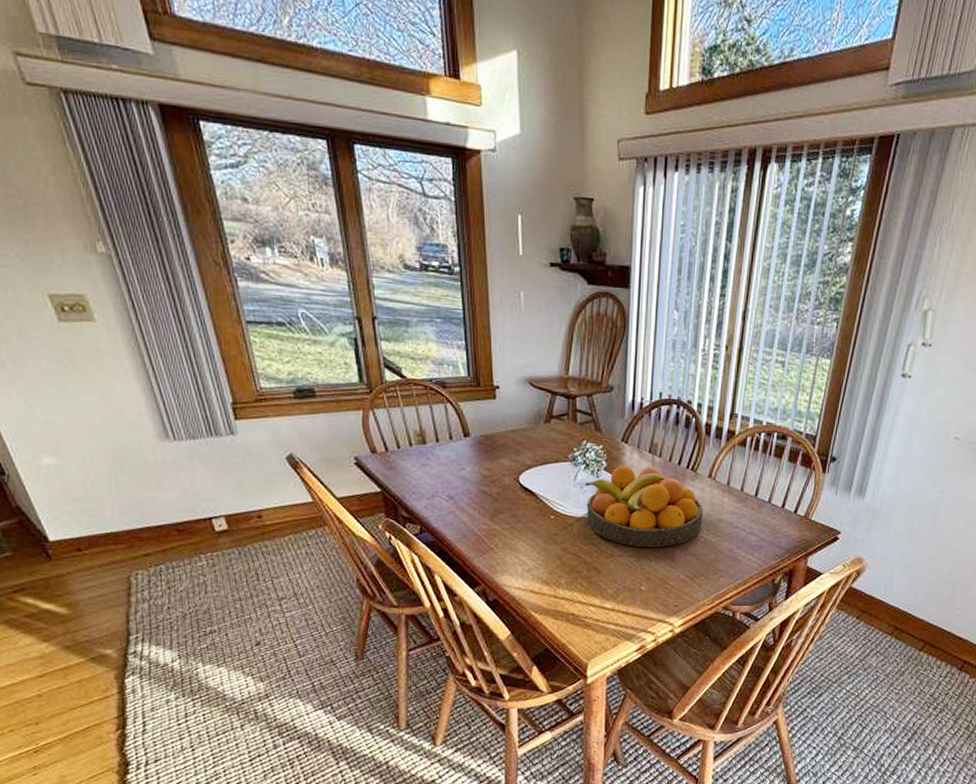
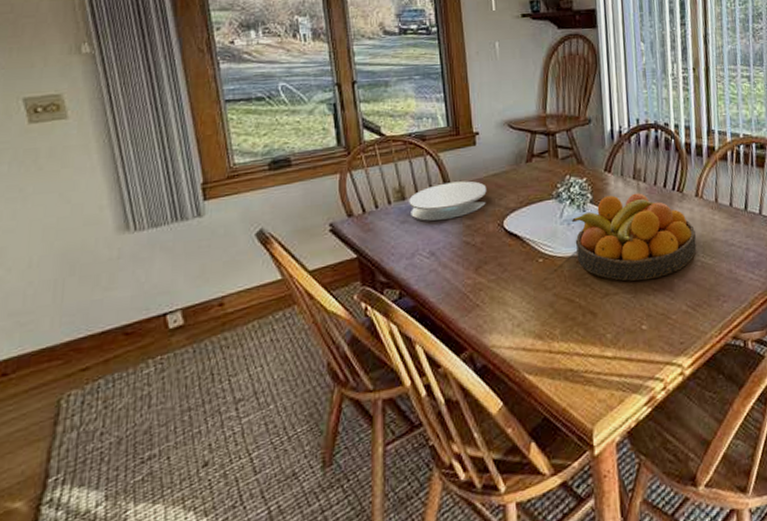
plate: none [429,432,505,467] -> present [409,181,487,221]

